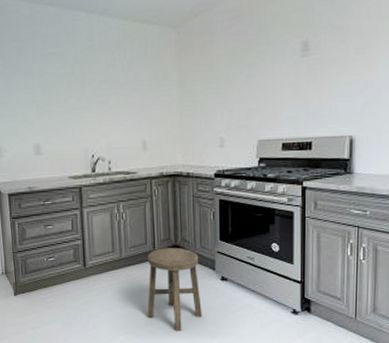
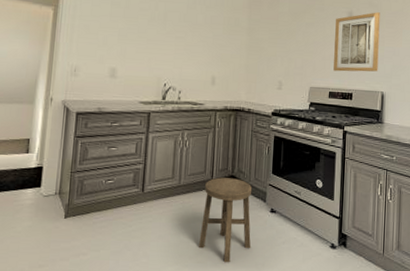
wall art: none [286,36,346,118] -> present [333,12,380,72]

